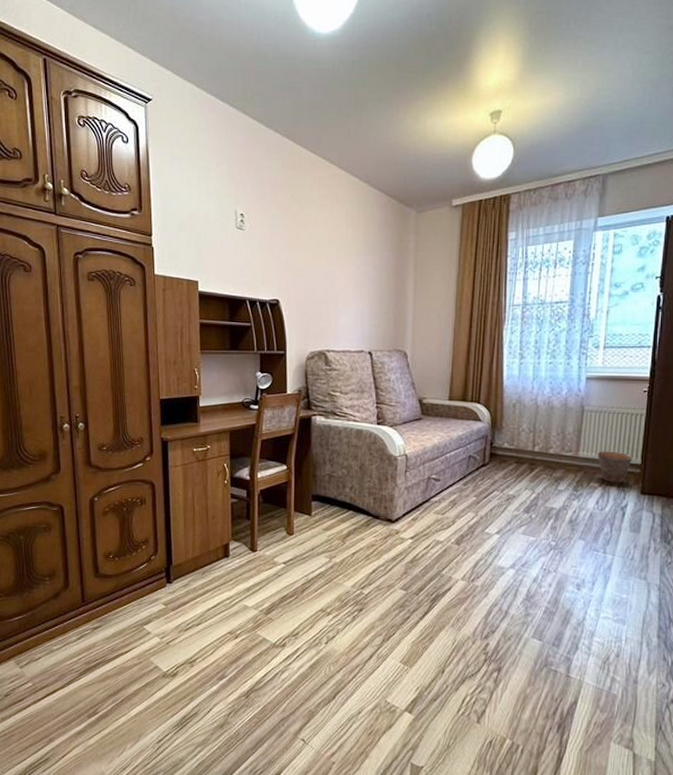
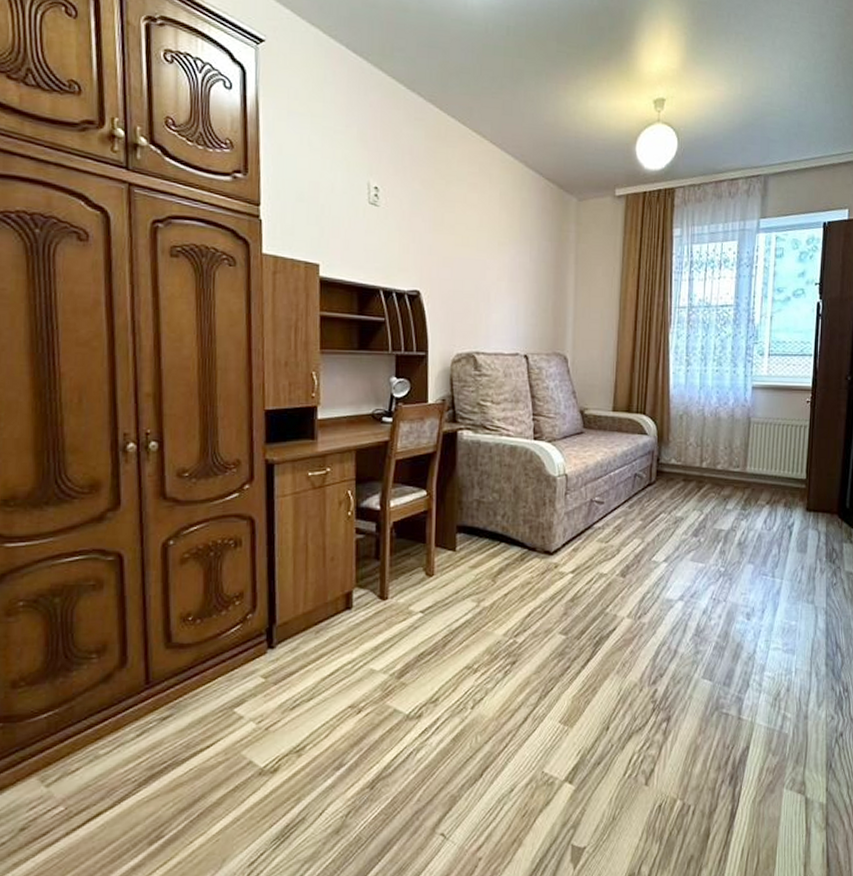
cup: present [597,451,633,483] -> none [764,466,799,500]

